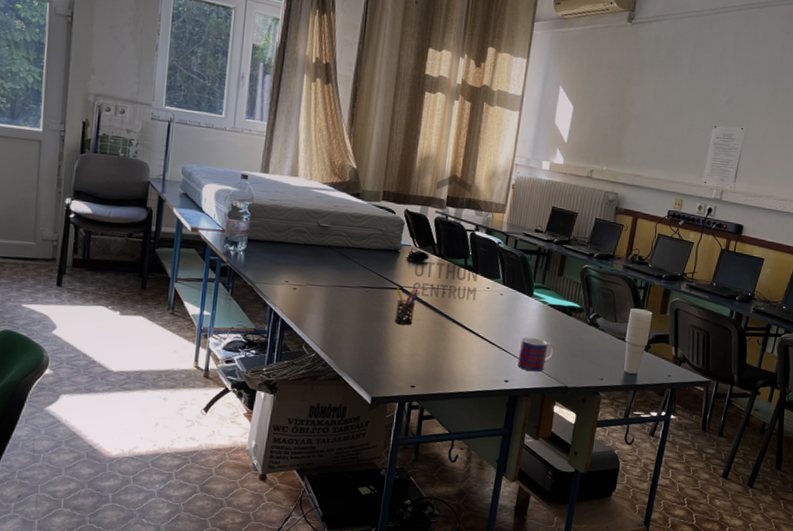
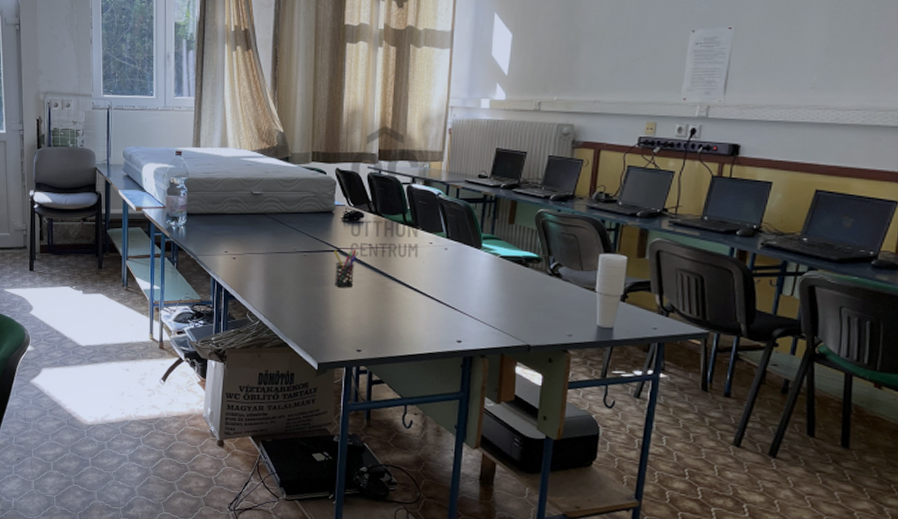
mug: present [517,337,556,372] -> none [470,293,513,331]

